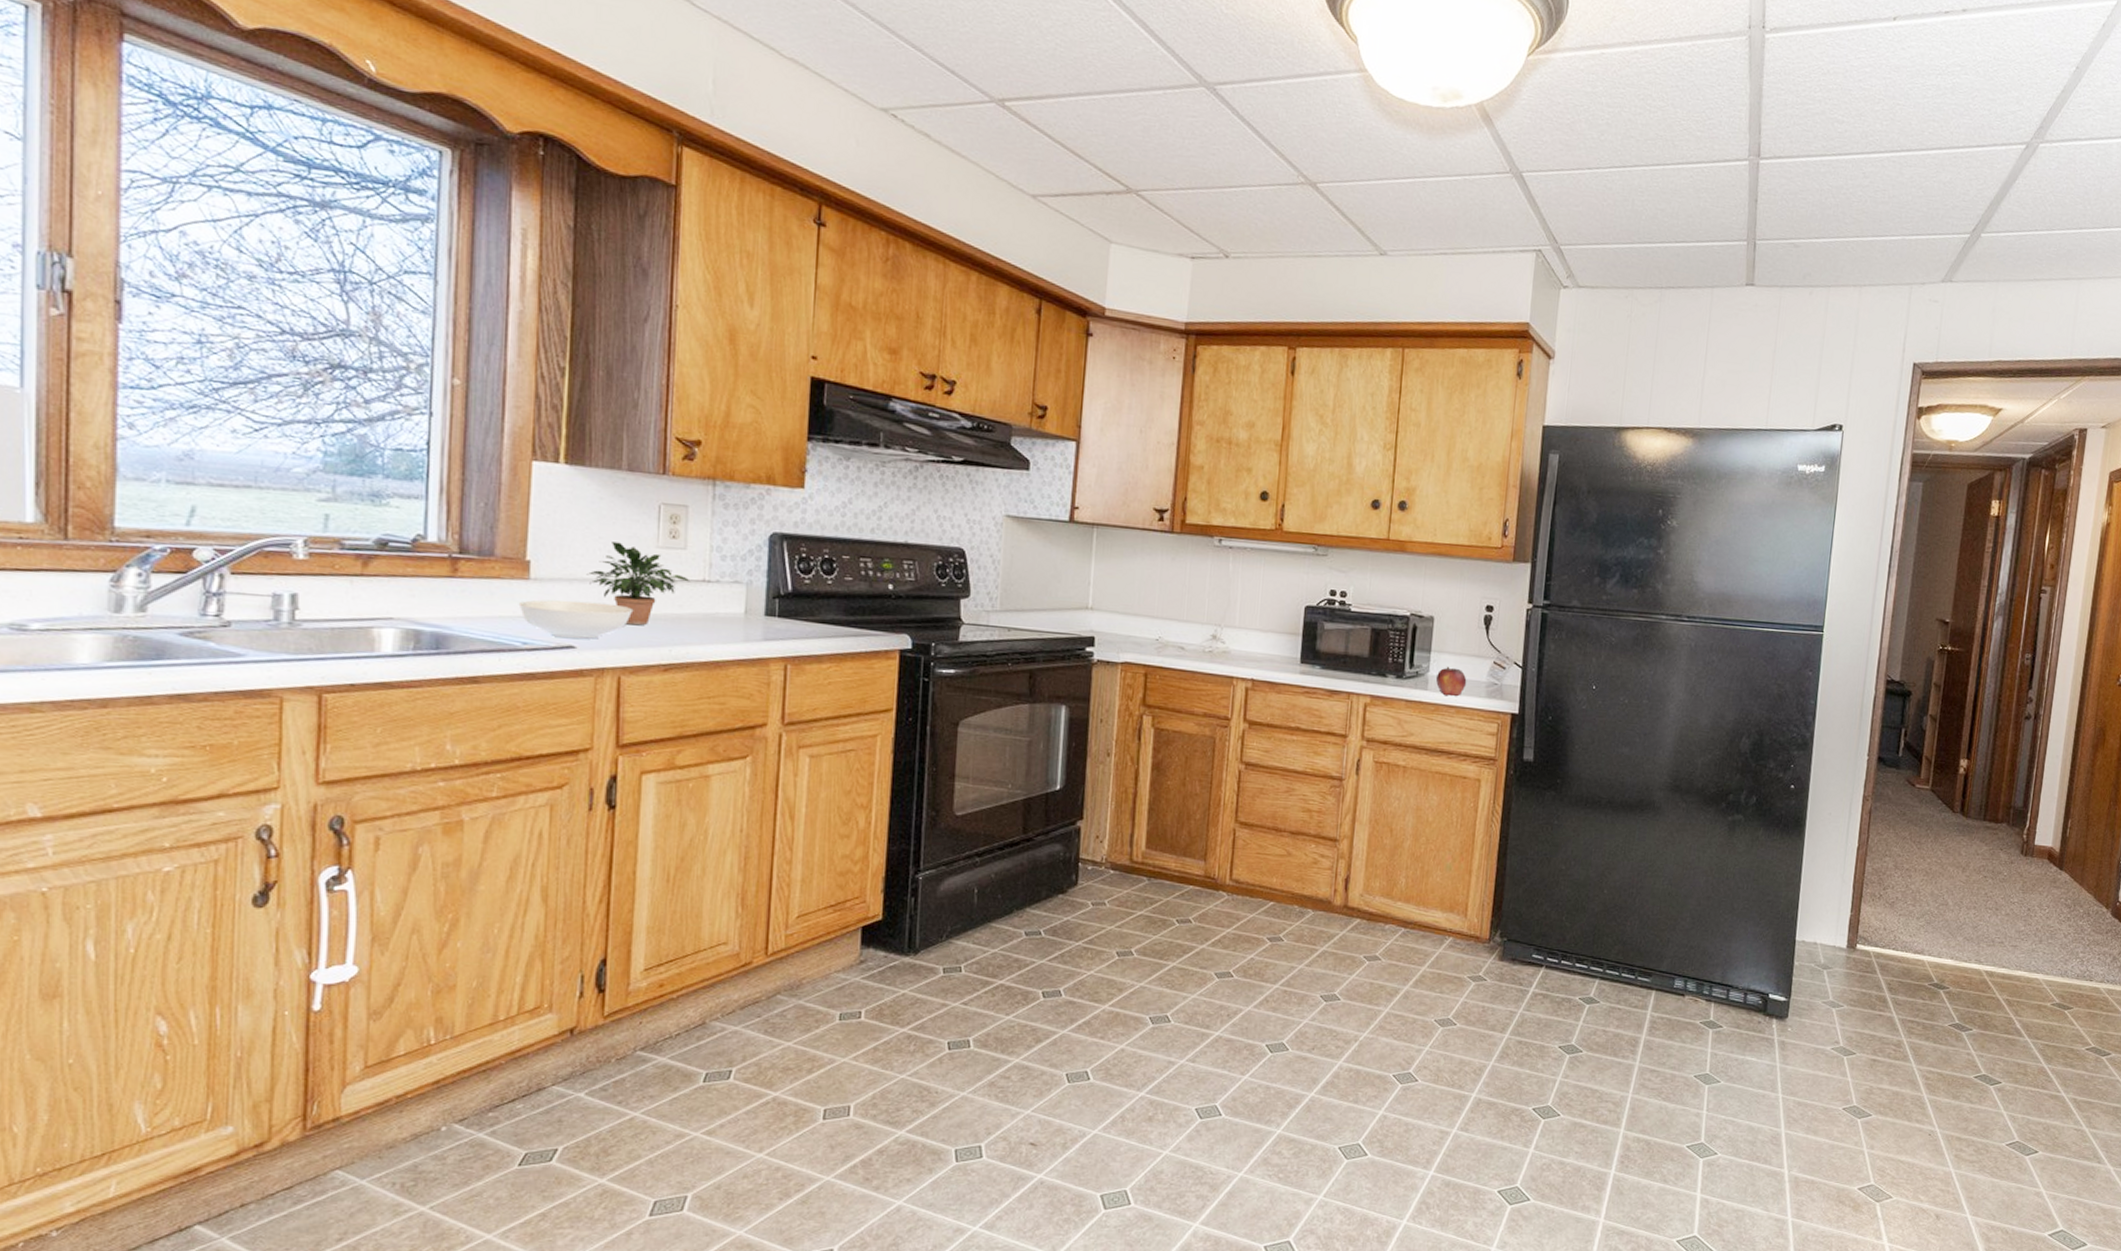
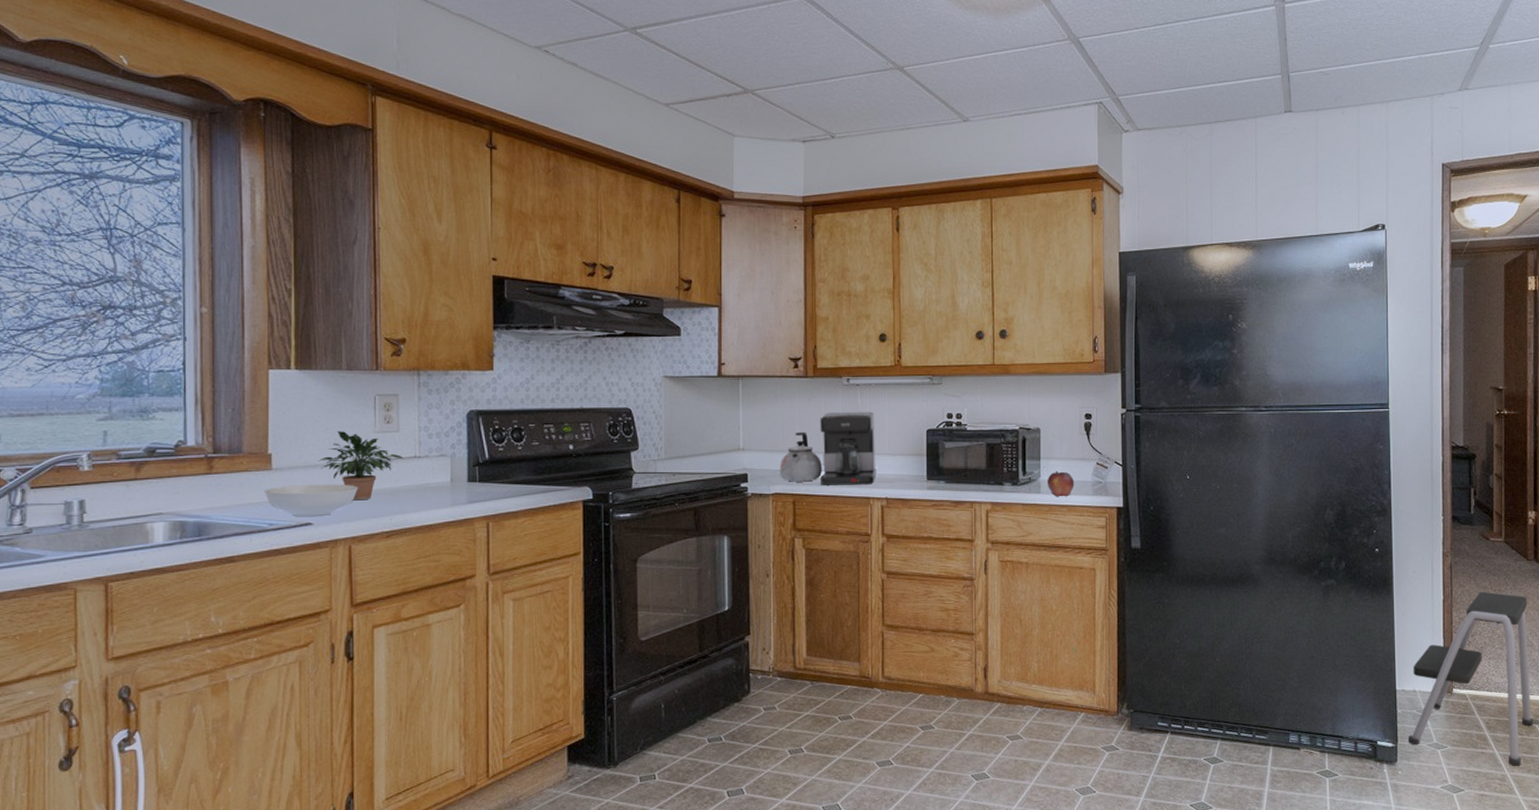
kettle: none [1132,594,1183,653] -> present [779,431,823,482]
coffee maker: none [1178,575,1247,662] -> present [820,411,876,485]
step stool: none [1802,841,1948,1032] -> present [1408,591,1533,766]

